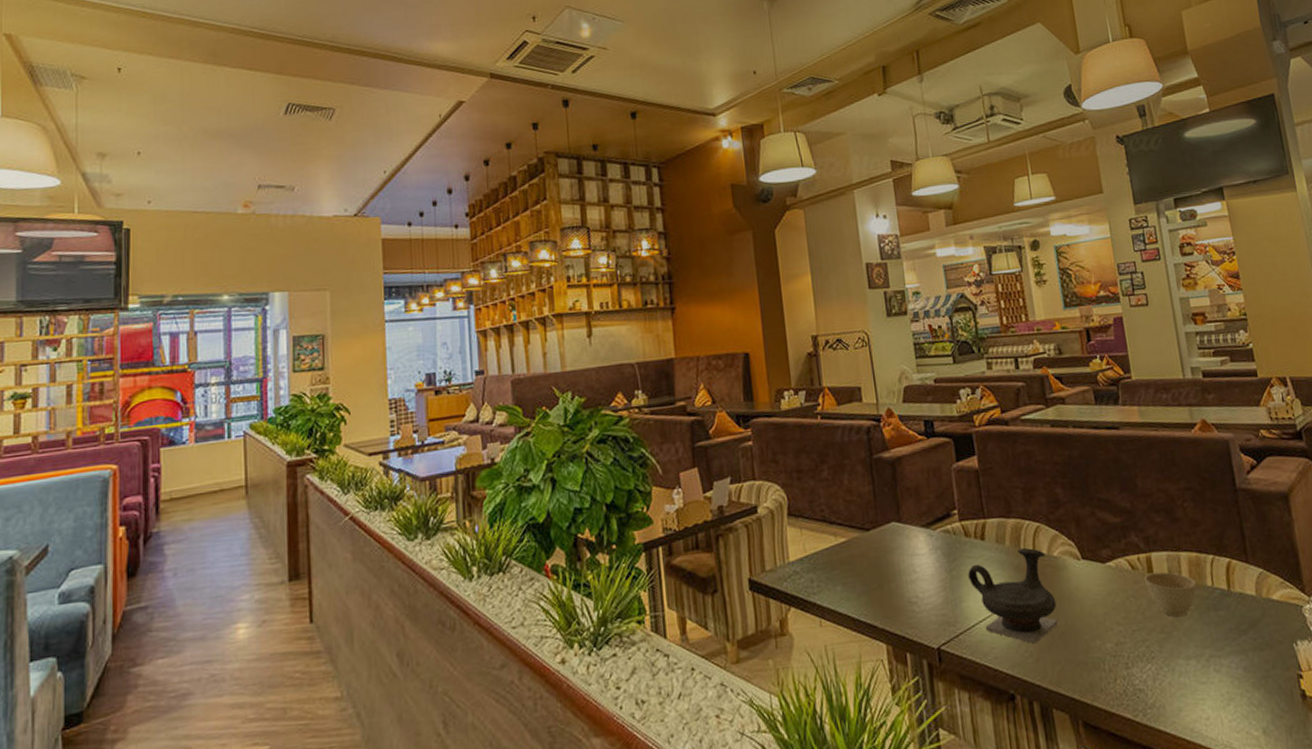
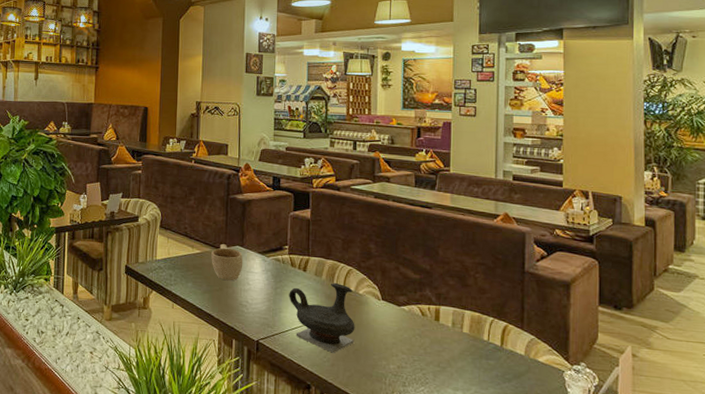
cup: none [860,523,905,574] -> present [211,244,243,281]
cup: present [1145,571,1196,617] -> none [431,321,474,359]

